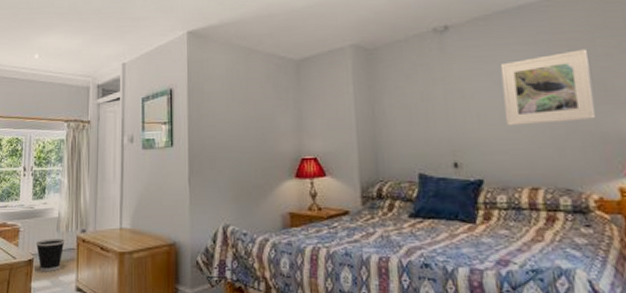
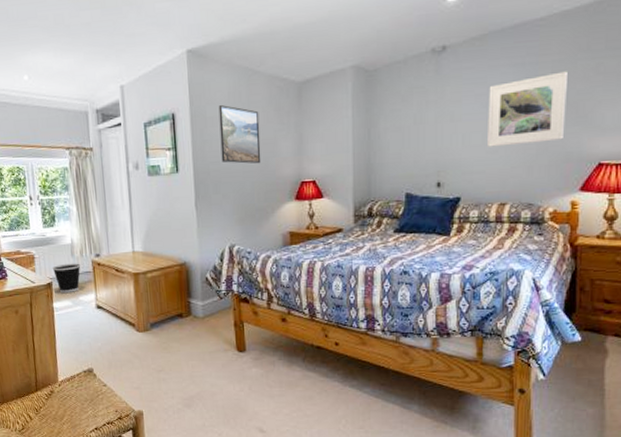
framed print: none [216,80,259,140] -> present [218,104,261,164]

